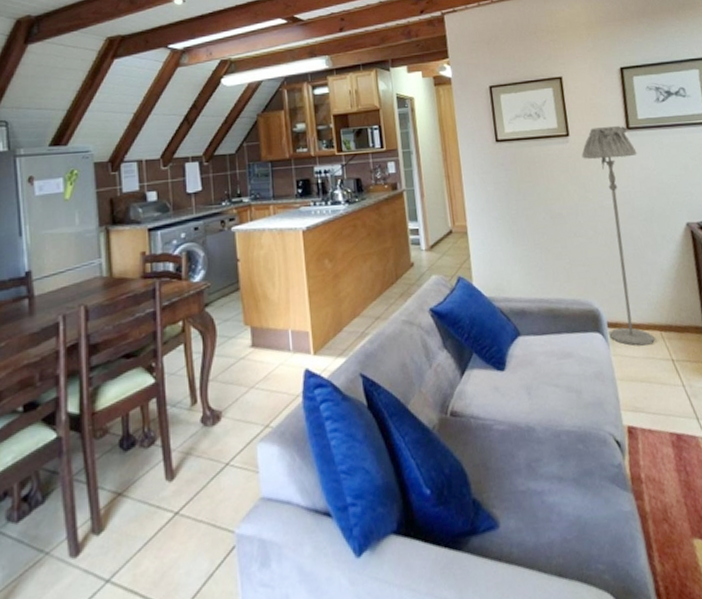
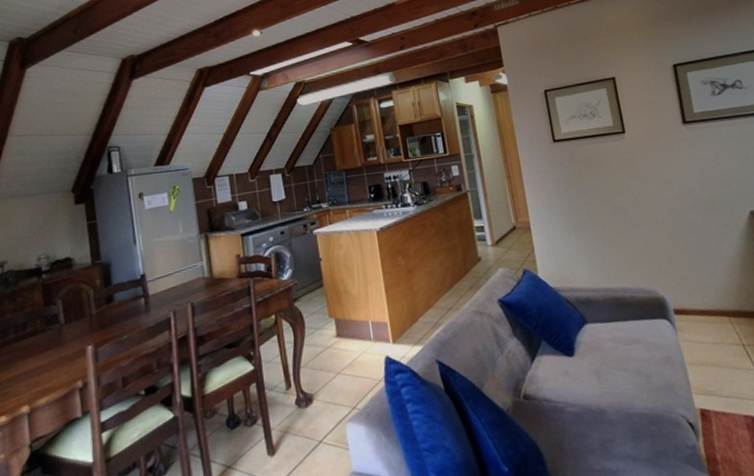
floor lamp: present [581,125,654,346] -> none [639,120,723,332]

